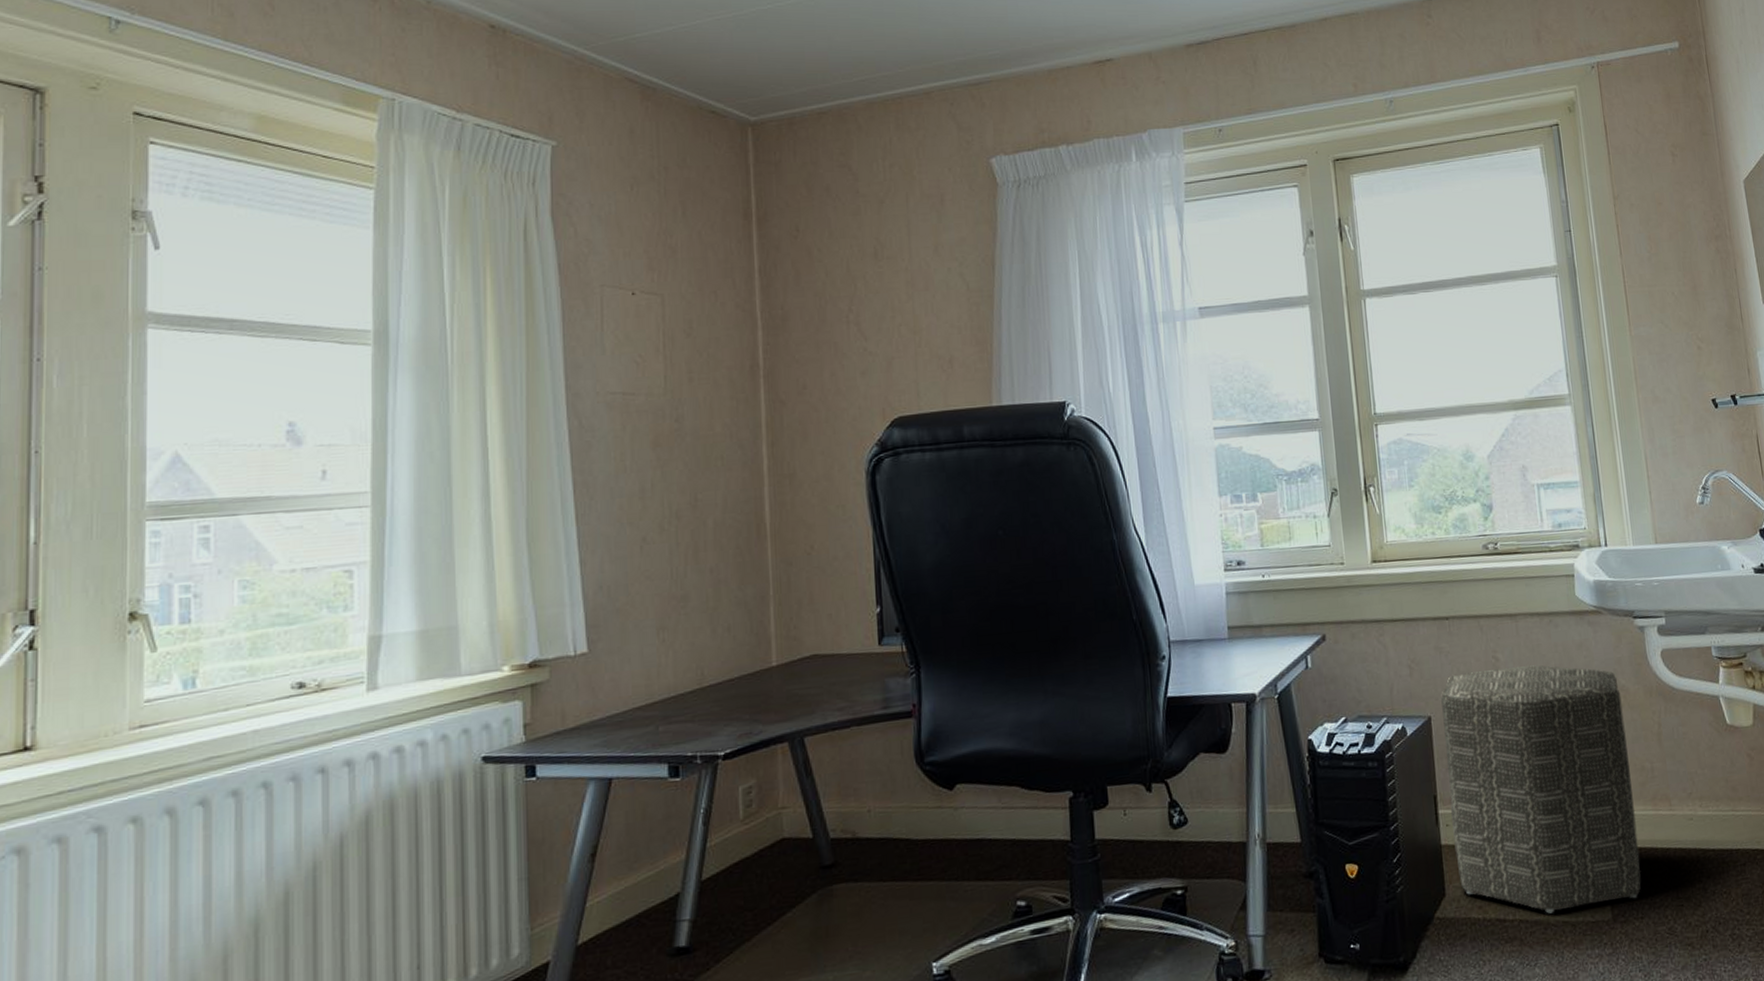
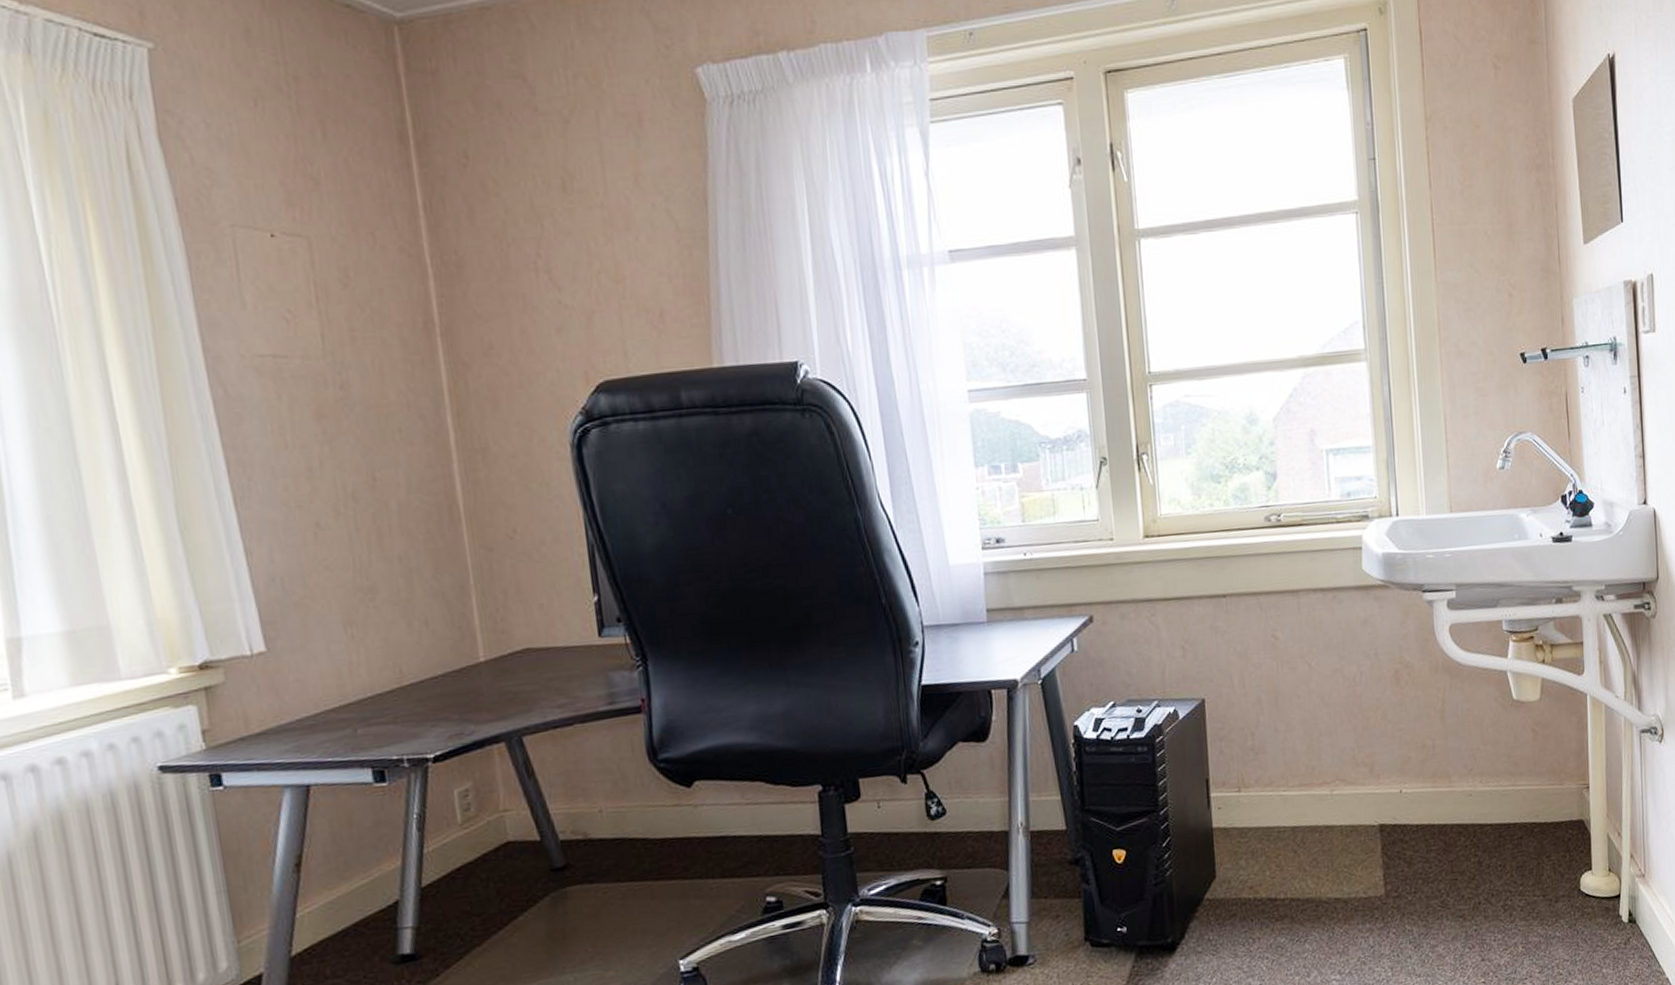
ottoman: present [1441,664,1641,914] -> none [1216,643,1417,892]

